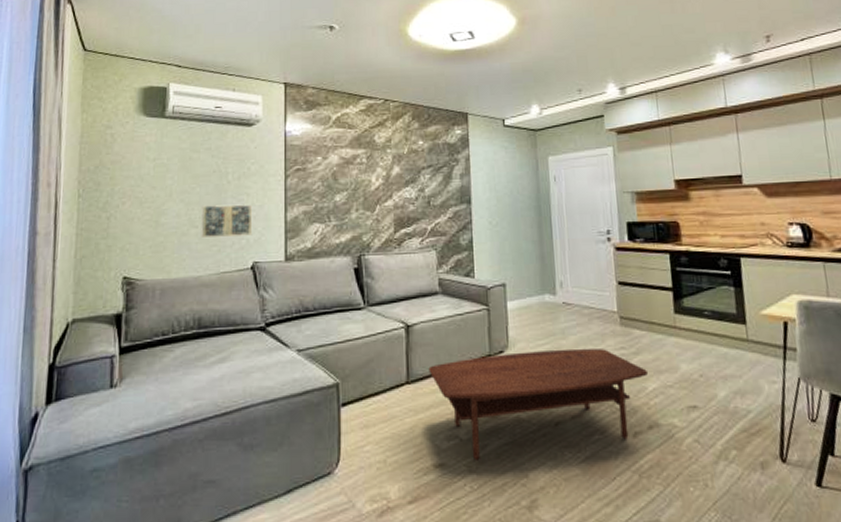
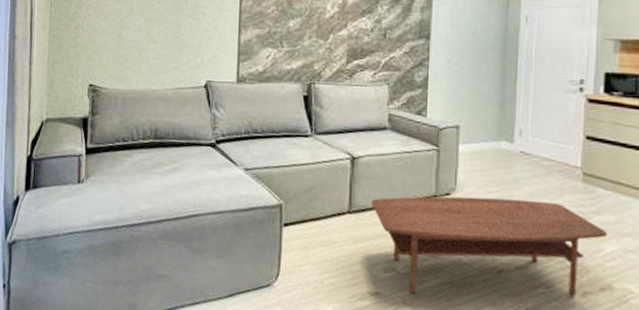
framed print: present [201,204,253,239] -> none [159,22,208,55]

